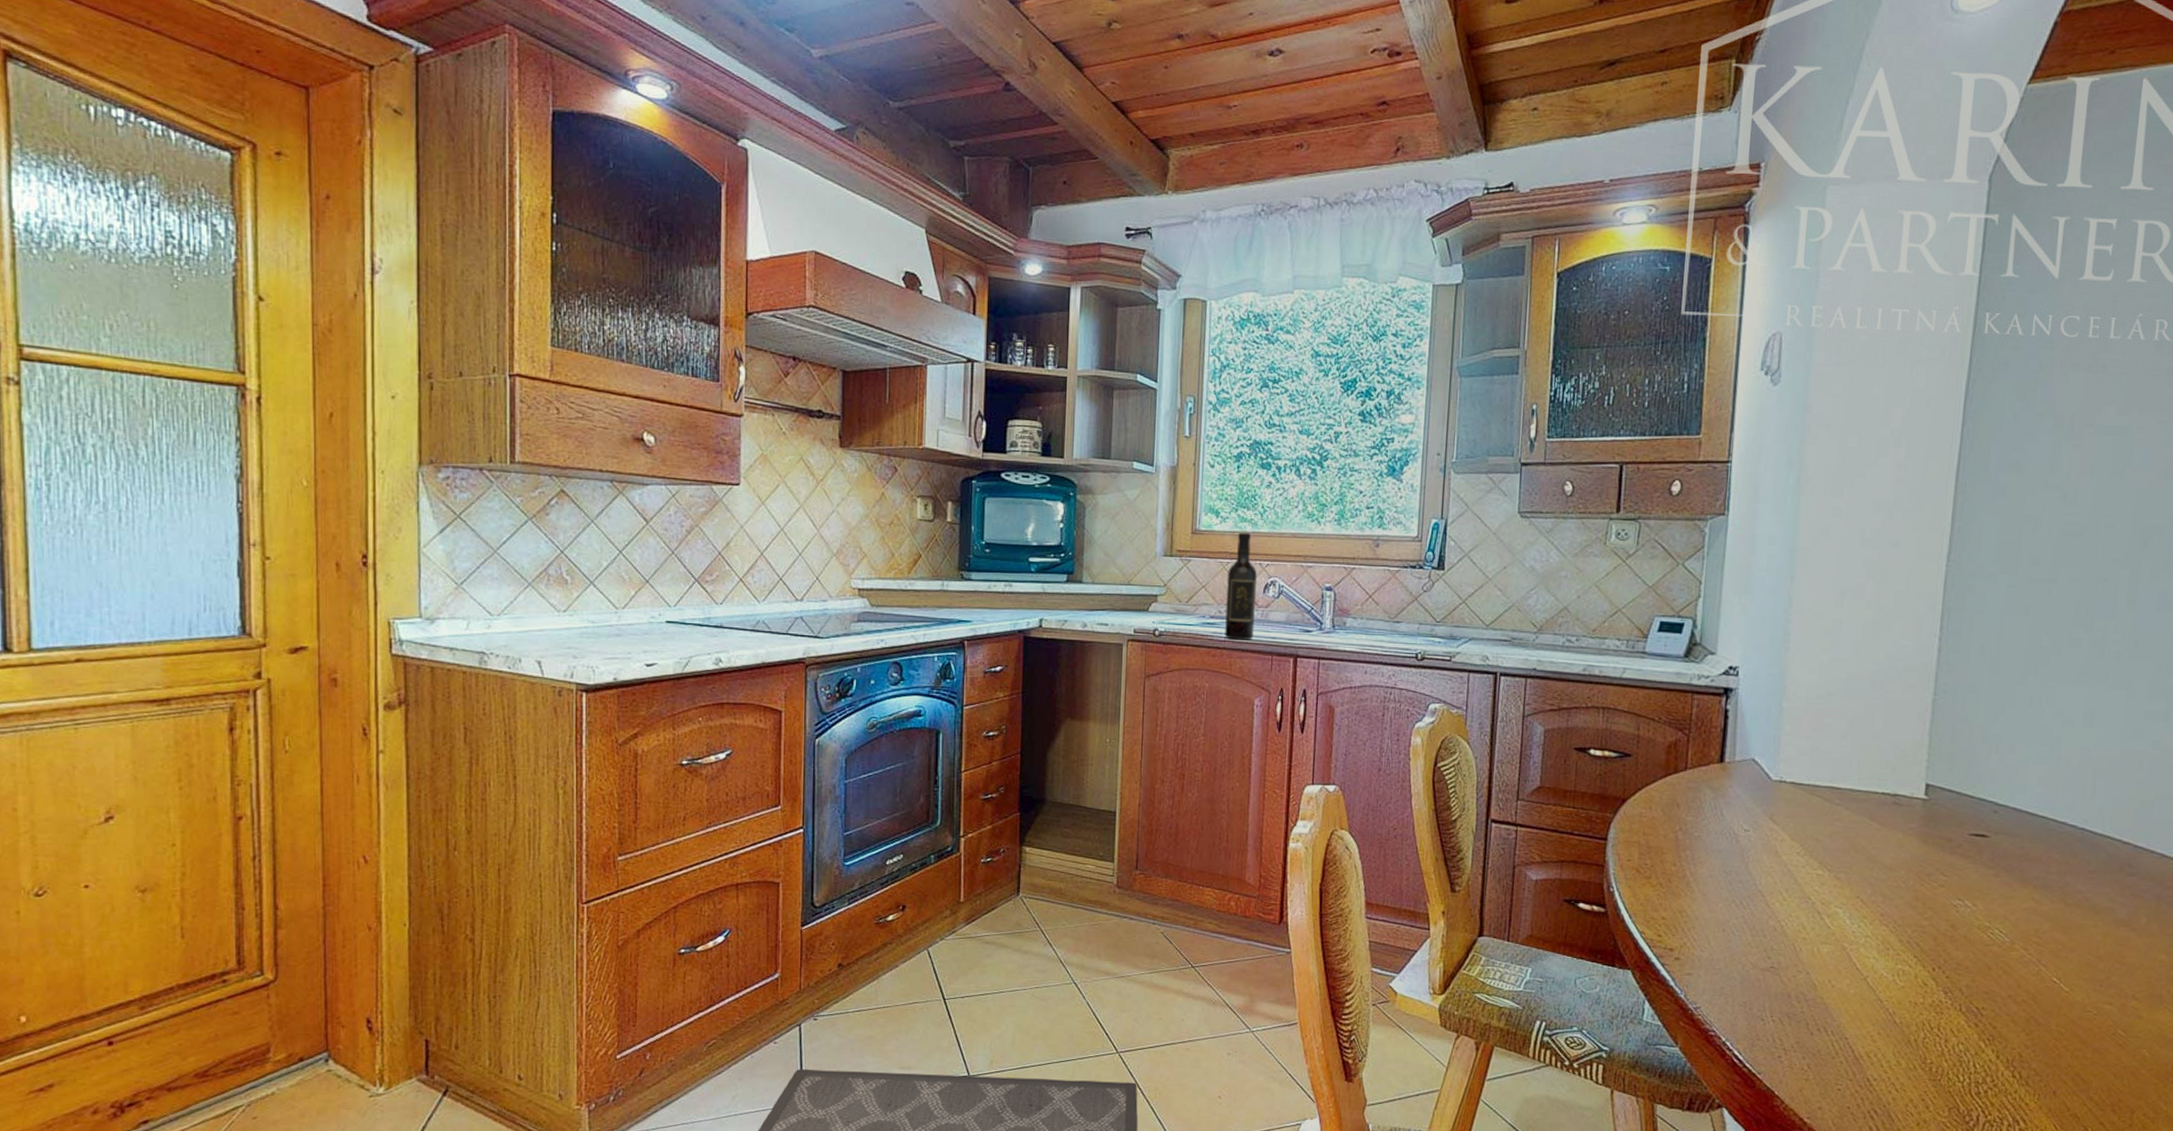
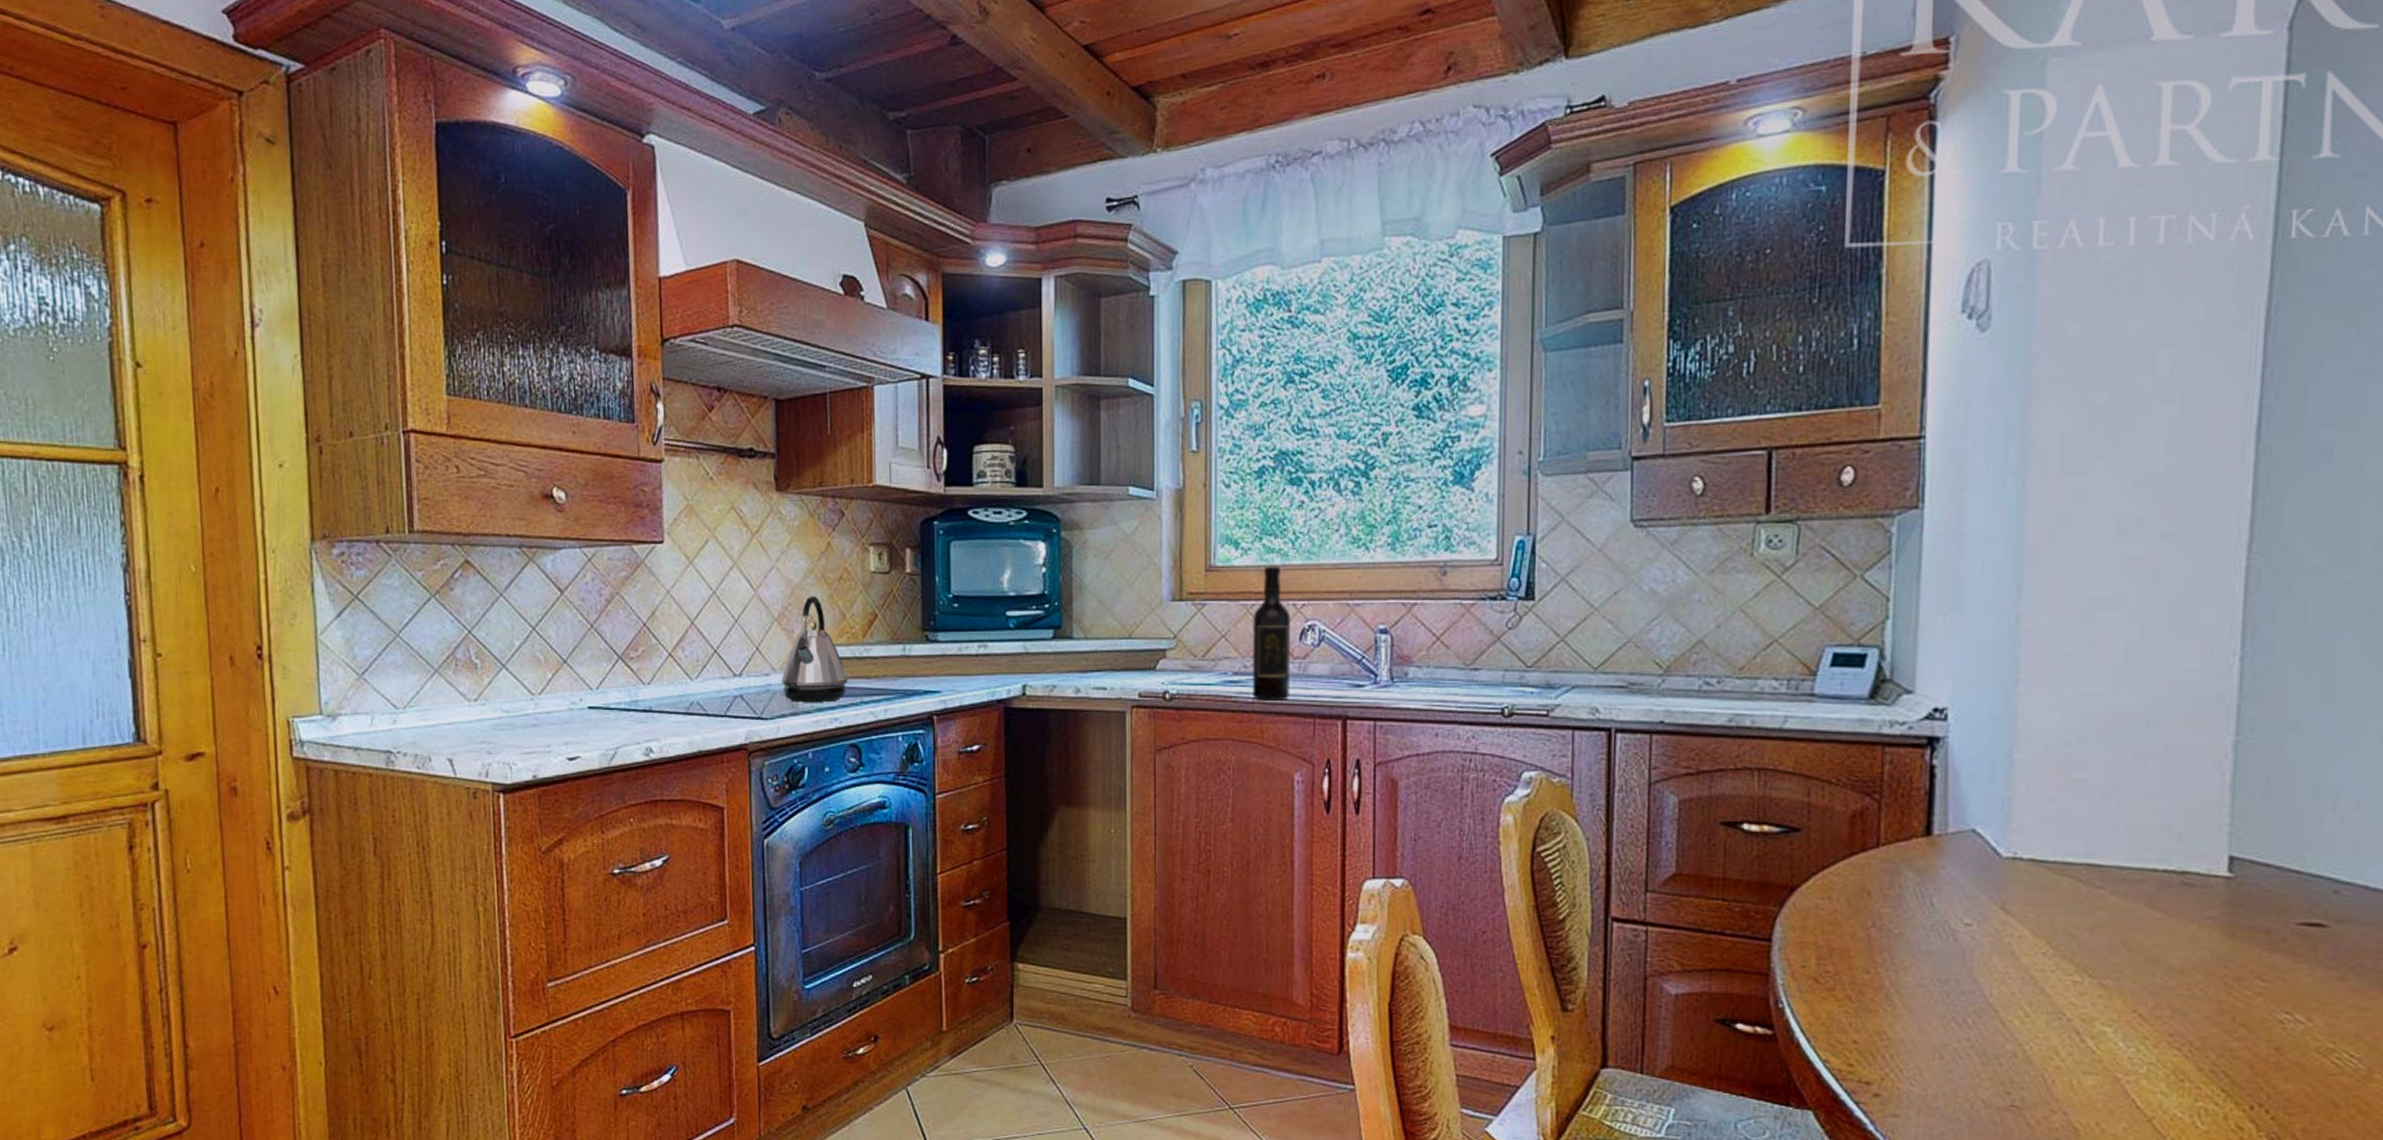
kettle: none [836,536,894,626] -> present [781,595,848,702]

